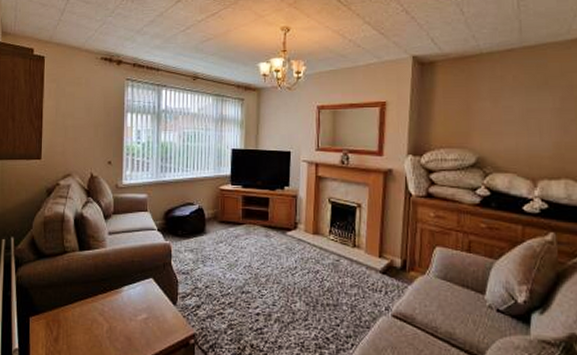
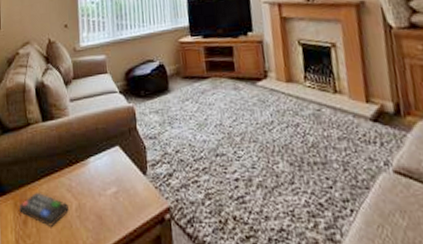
remote control: none [50,315,101,345] -> present [18,193,70,227]

